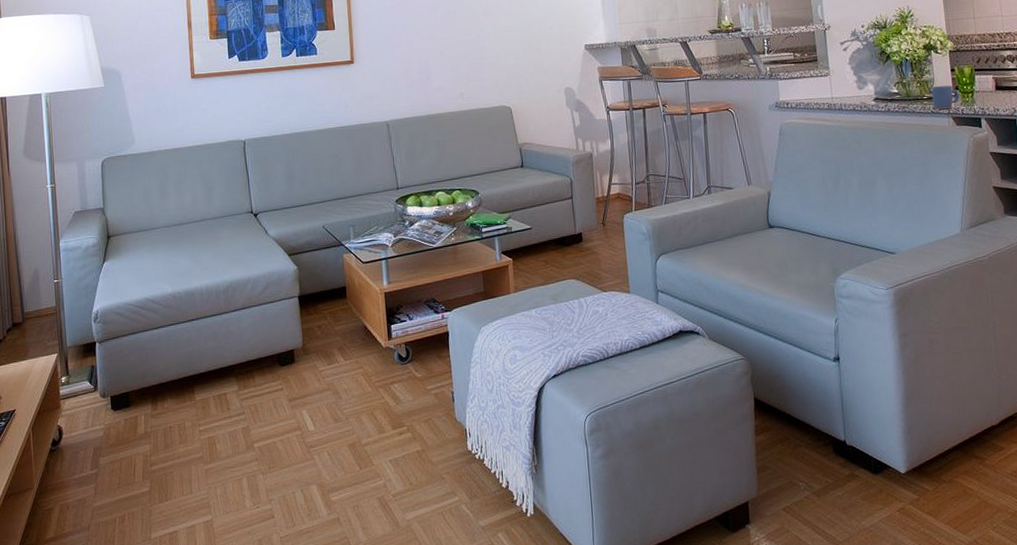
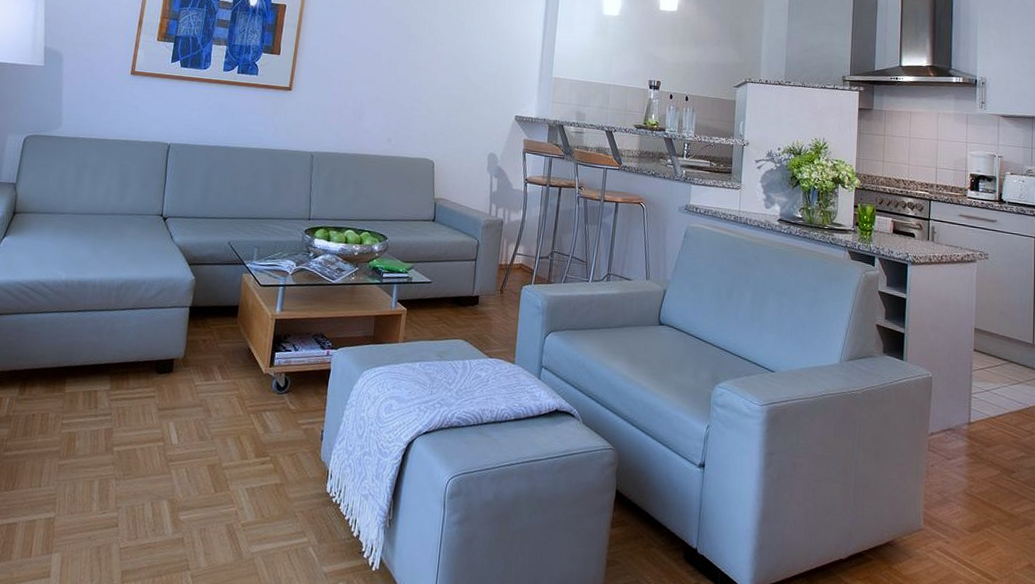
mug: present [931,85,960,110] -> none [832,219,858,243]

